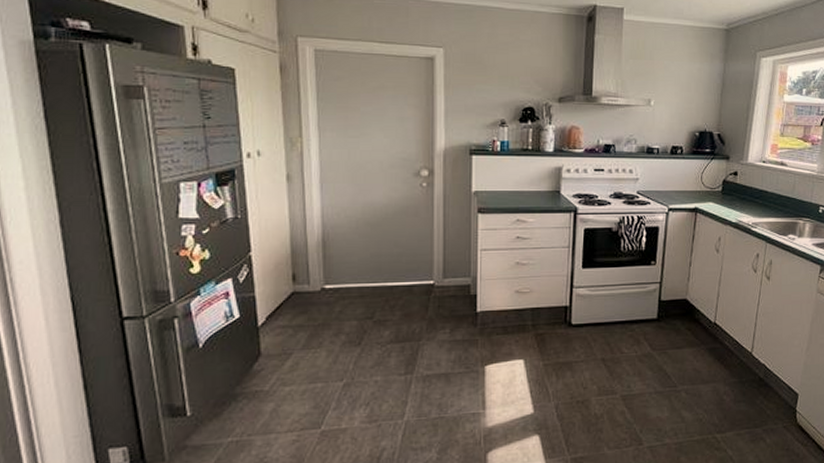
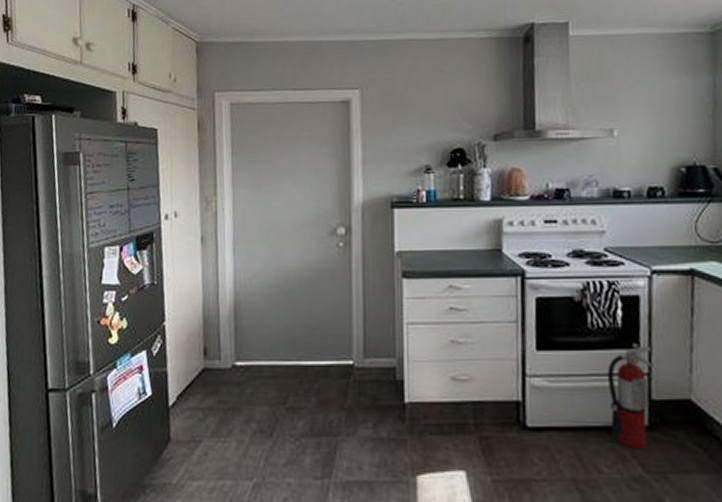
fire extinguisher: none [631,262,664,334] -> present [607,345,654,448]

